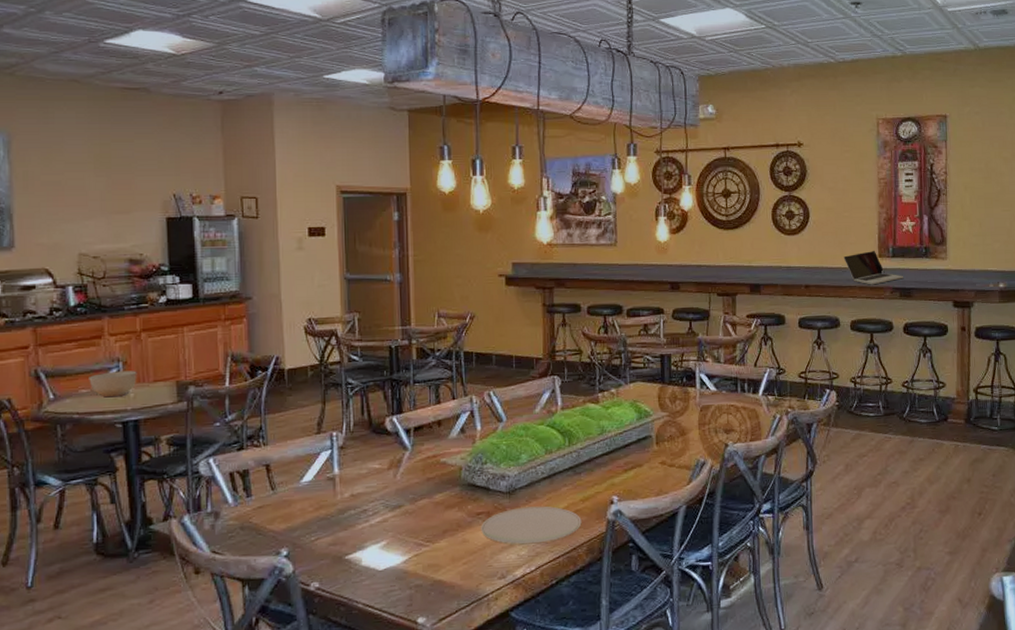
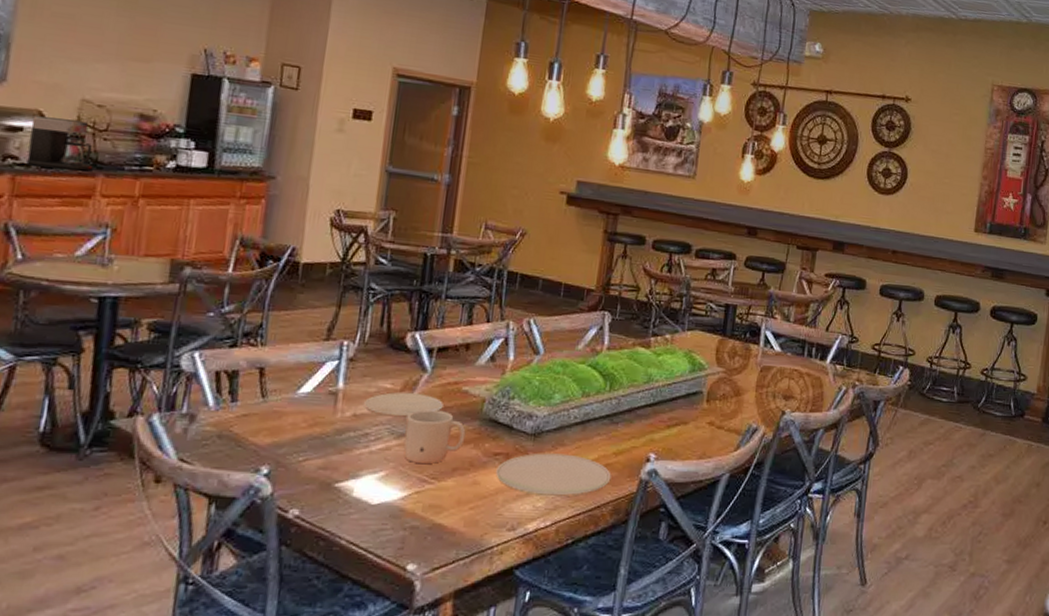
coffee maker: none [41,273,98,319] -> present [26,116,93,172]
bowl: present [89,371,137,398] -> none [67,237,127,268]
plate: none [359,469,426,493] -> present [364,392,444,417]
mug: none [397,481,450,531] -> present [403,409,466,465]
laptop: present [843,251,903,285] -> none [937,223,997,261]

